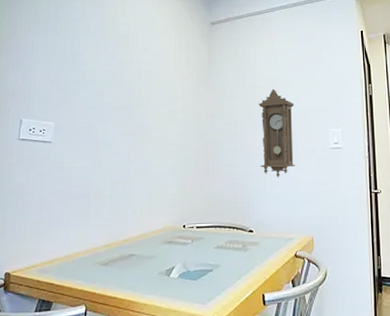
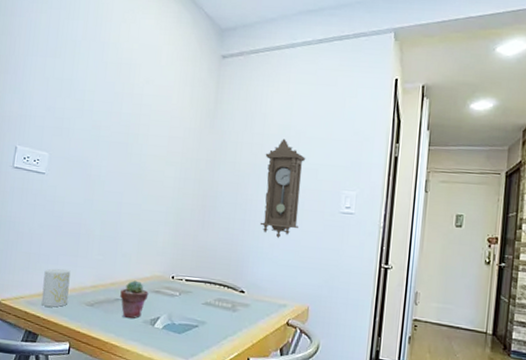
cup: none [54,233,83,272] -> present [41,268,71,308]
potted succulent: none [134,234,162,272] -> present [120,280,149,319]

